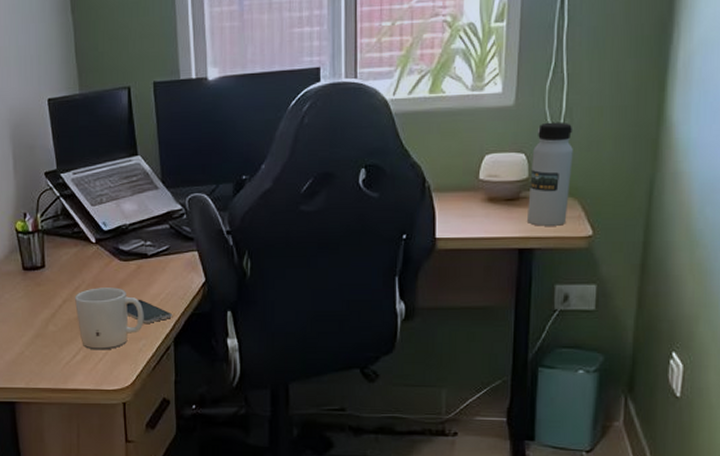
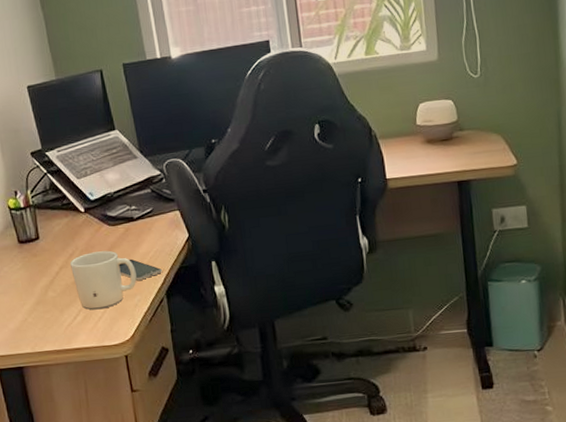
water bottle: present [527,122,573,226] -> none [458,70,494,160]

